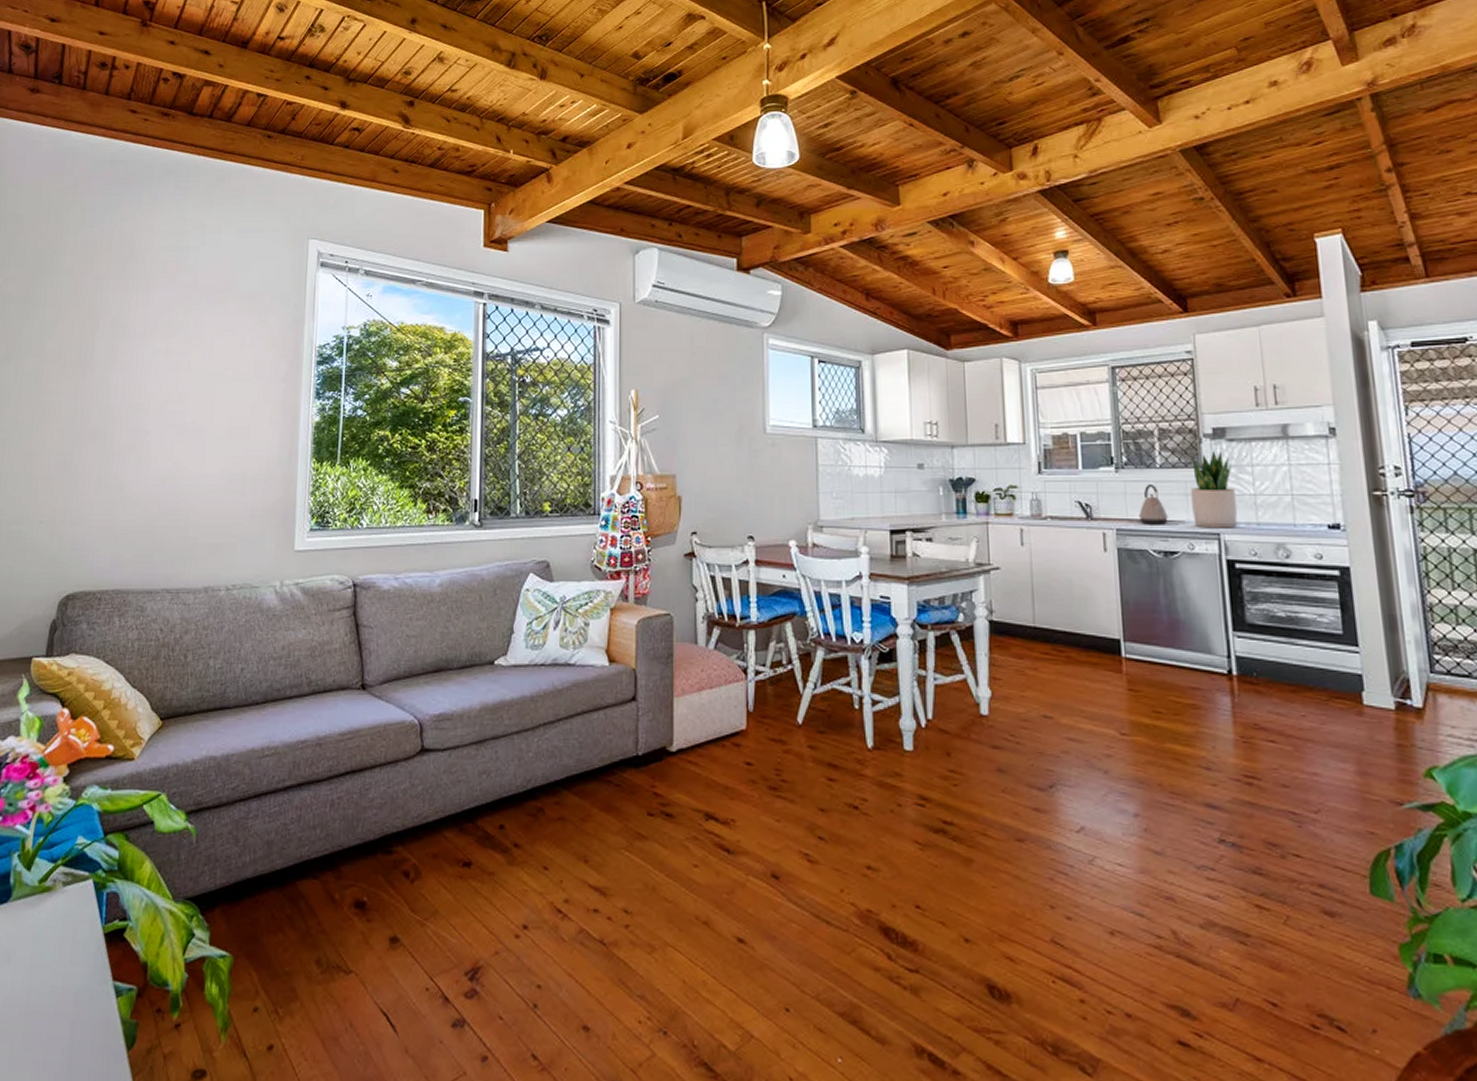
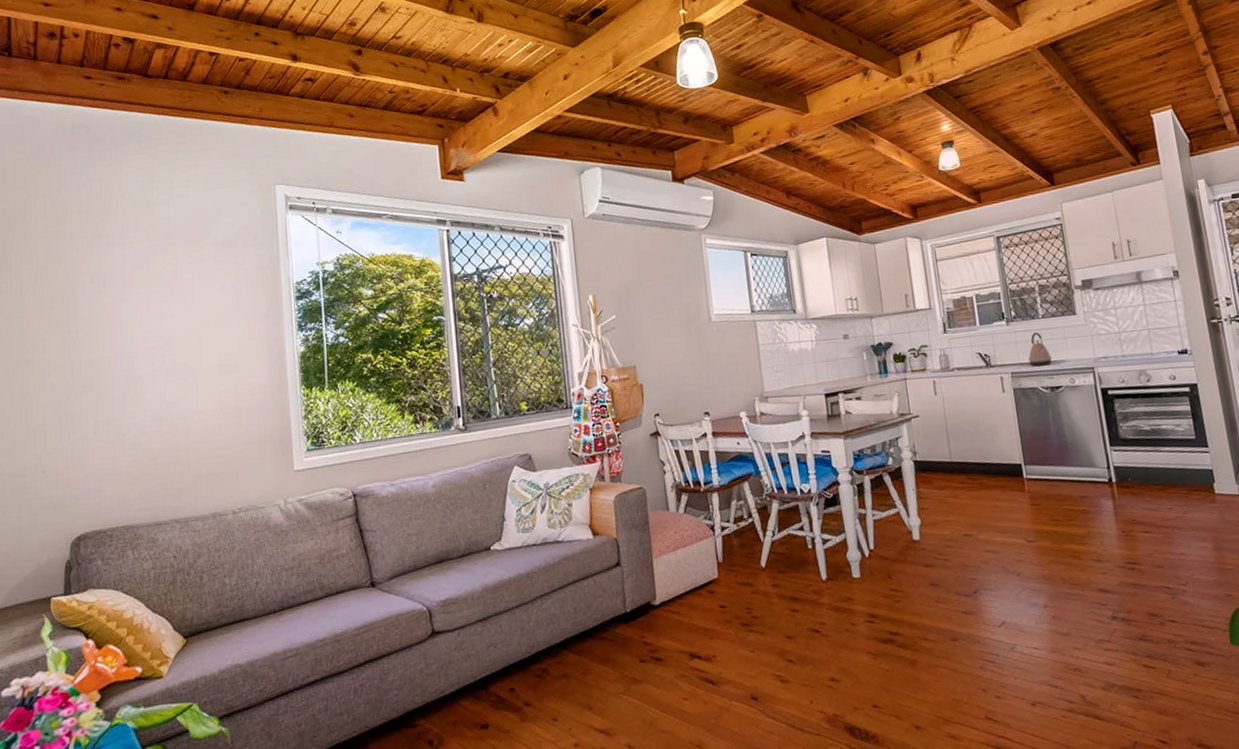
planter: present [1191,451,1238,528] -> none [1067,299,1107,365]

